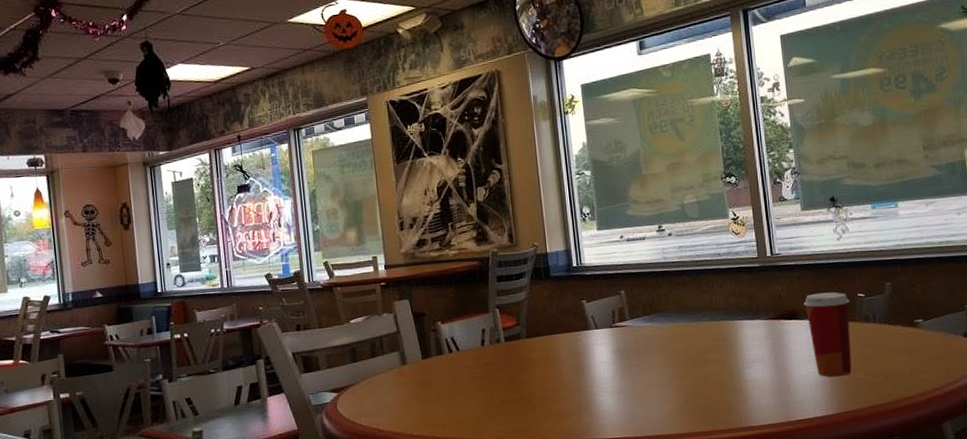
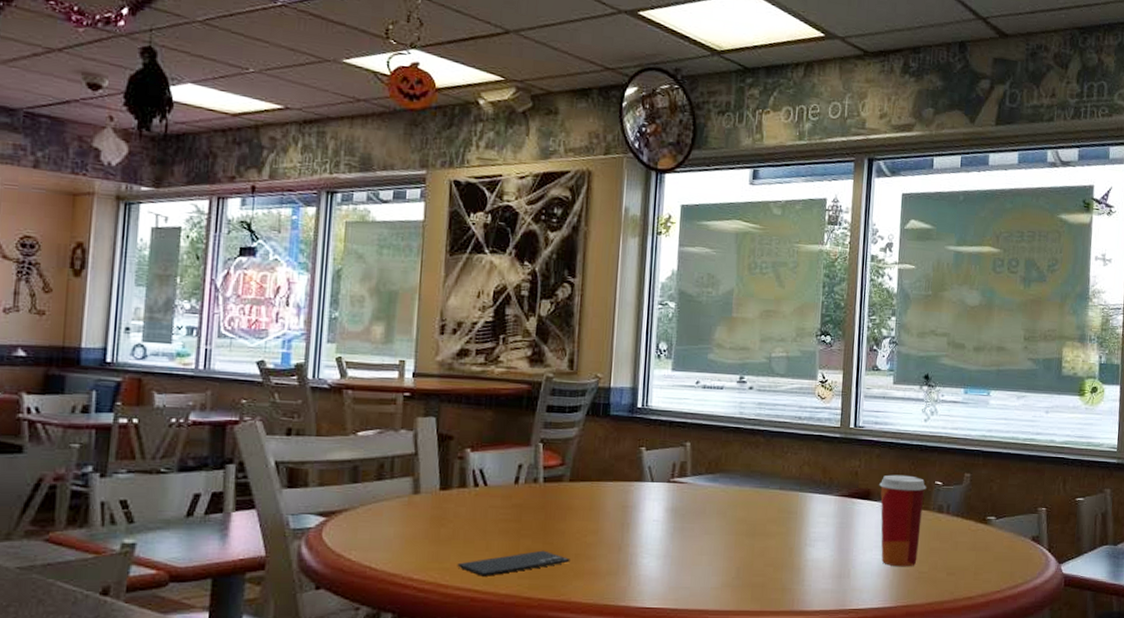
smartphone: none [446,399,539,427] -> present [457,550,570,576]

